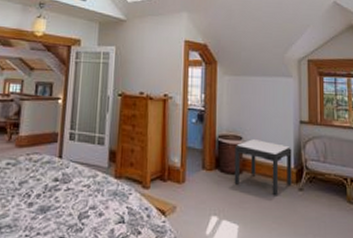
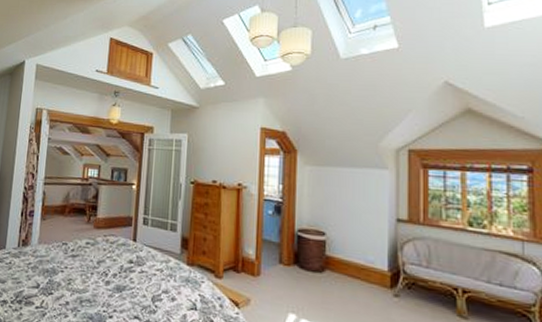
side table: present [234,139,292,196] -> none [315,236,386,300]

